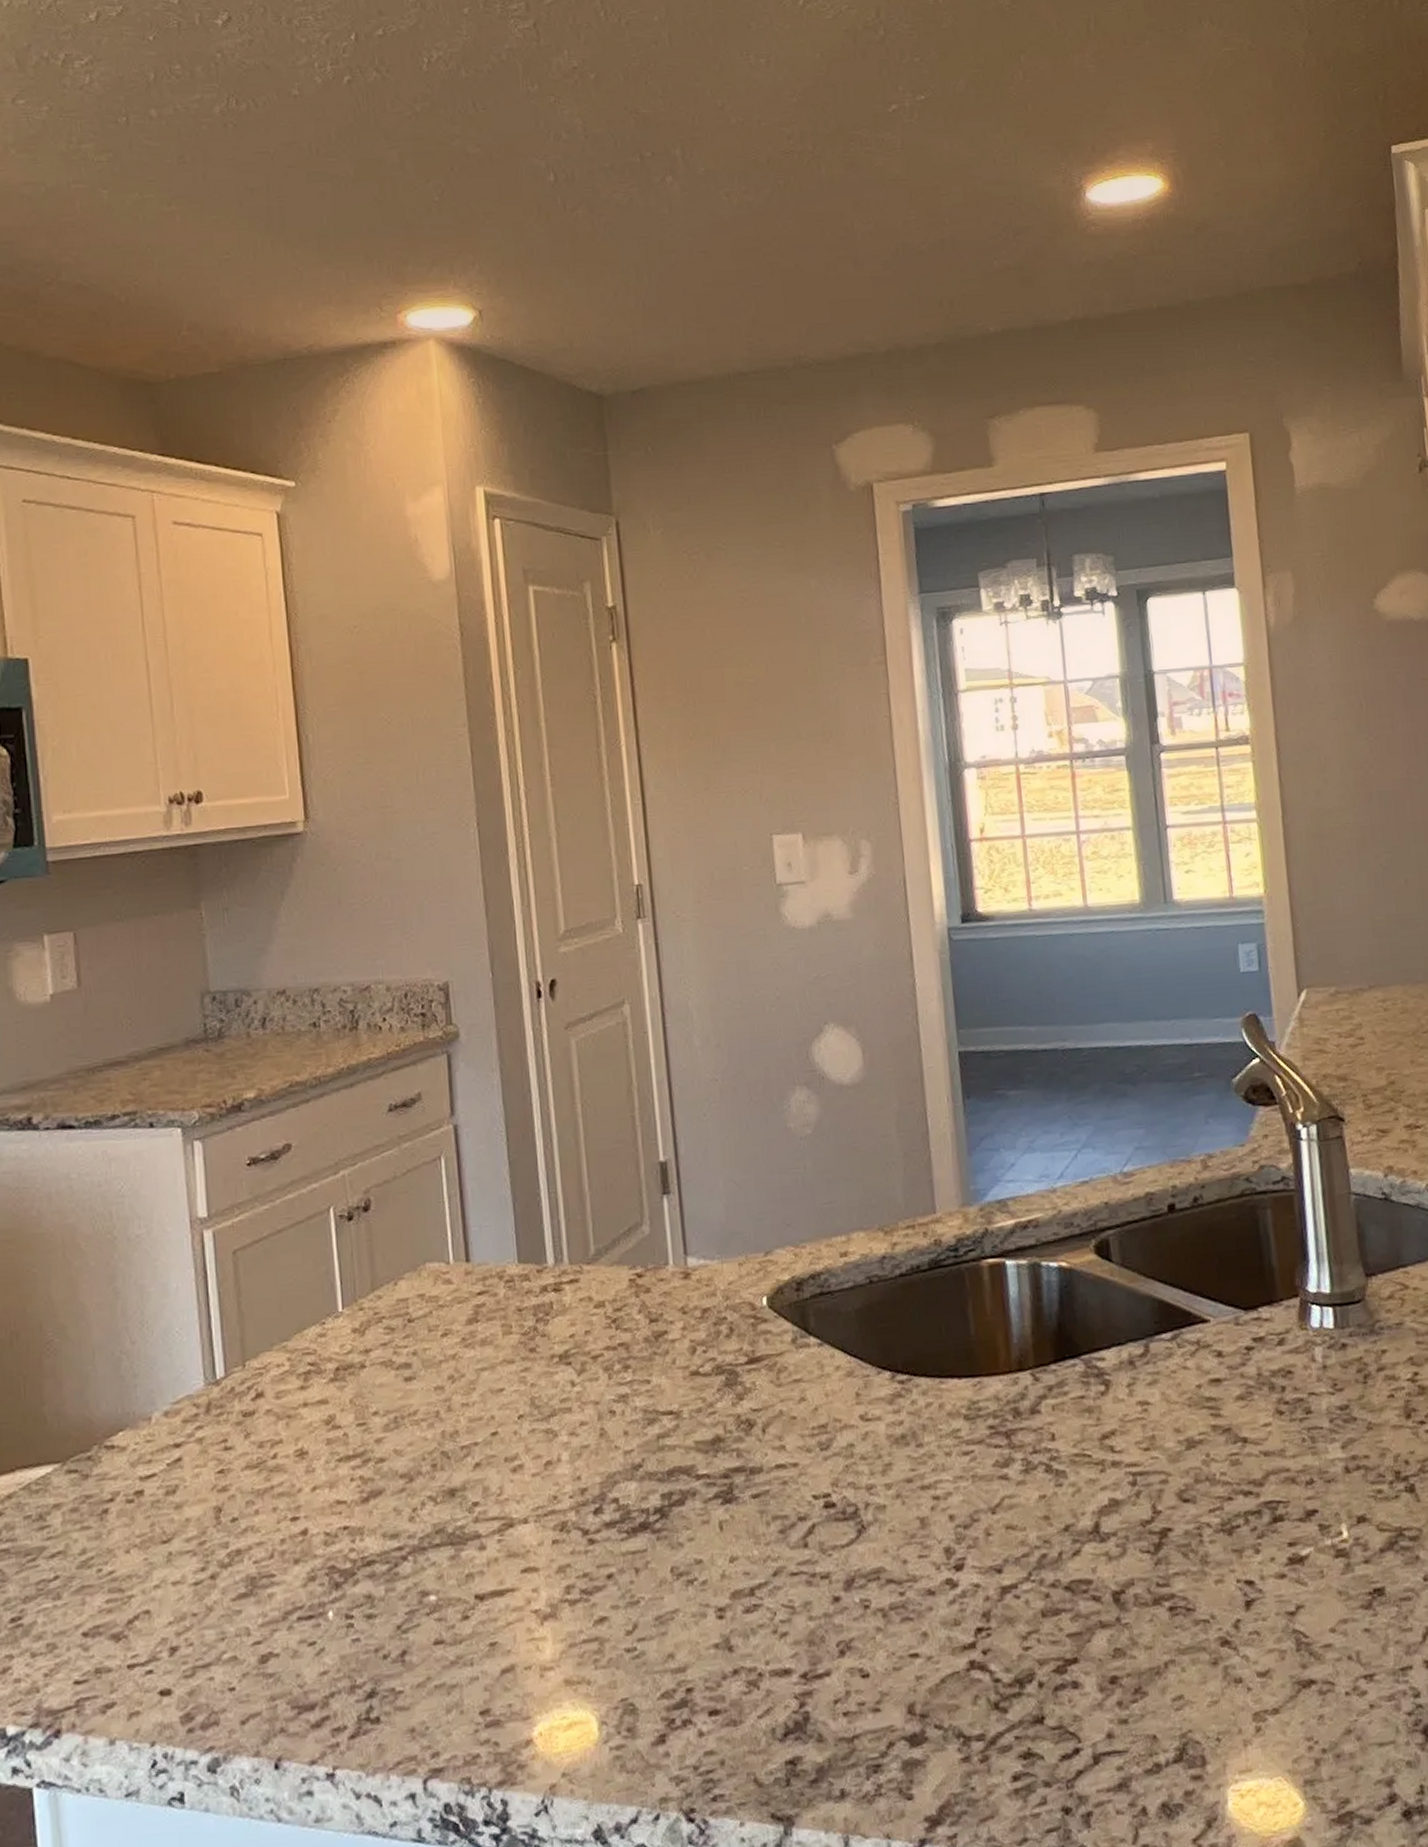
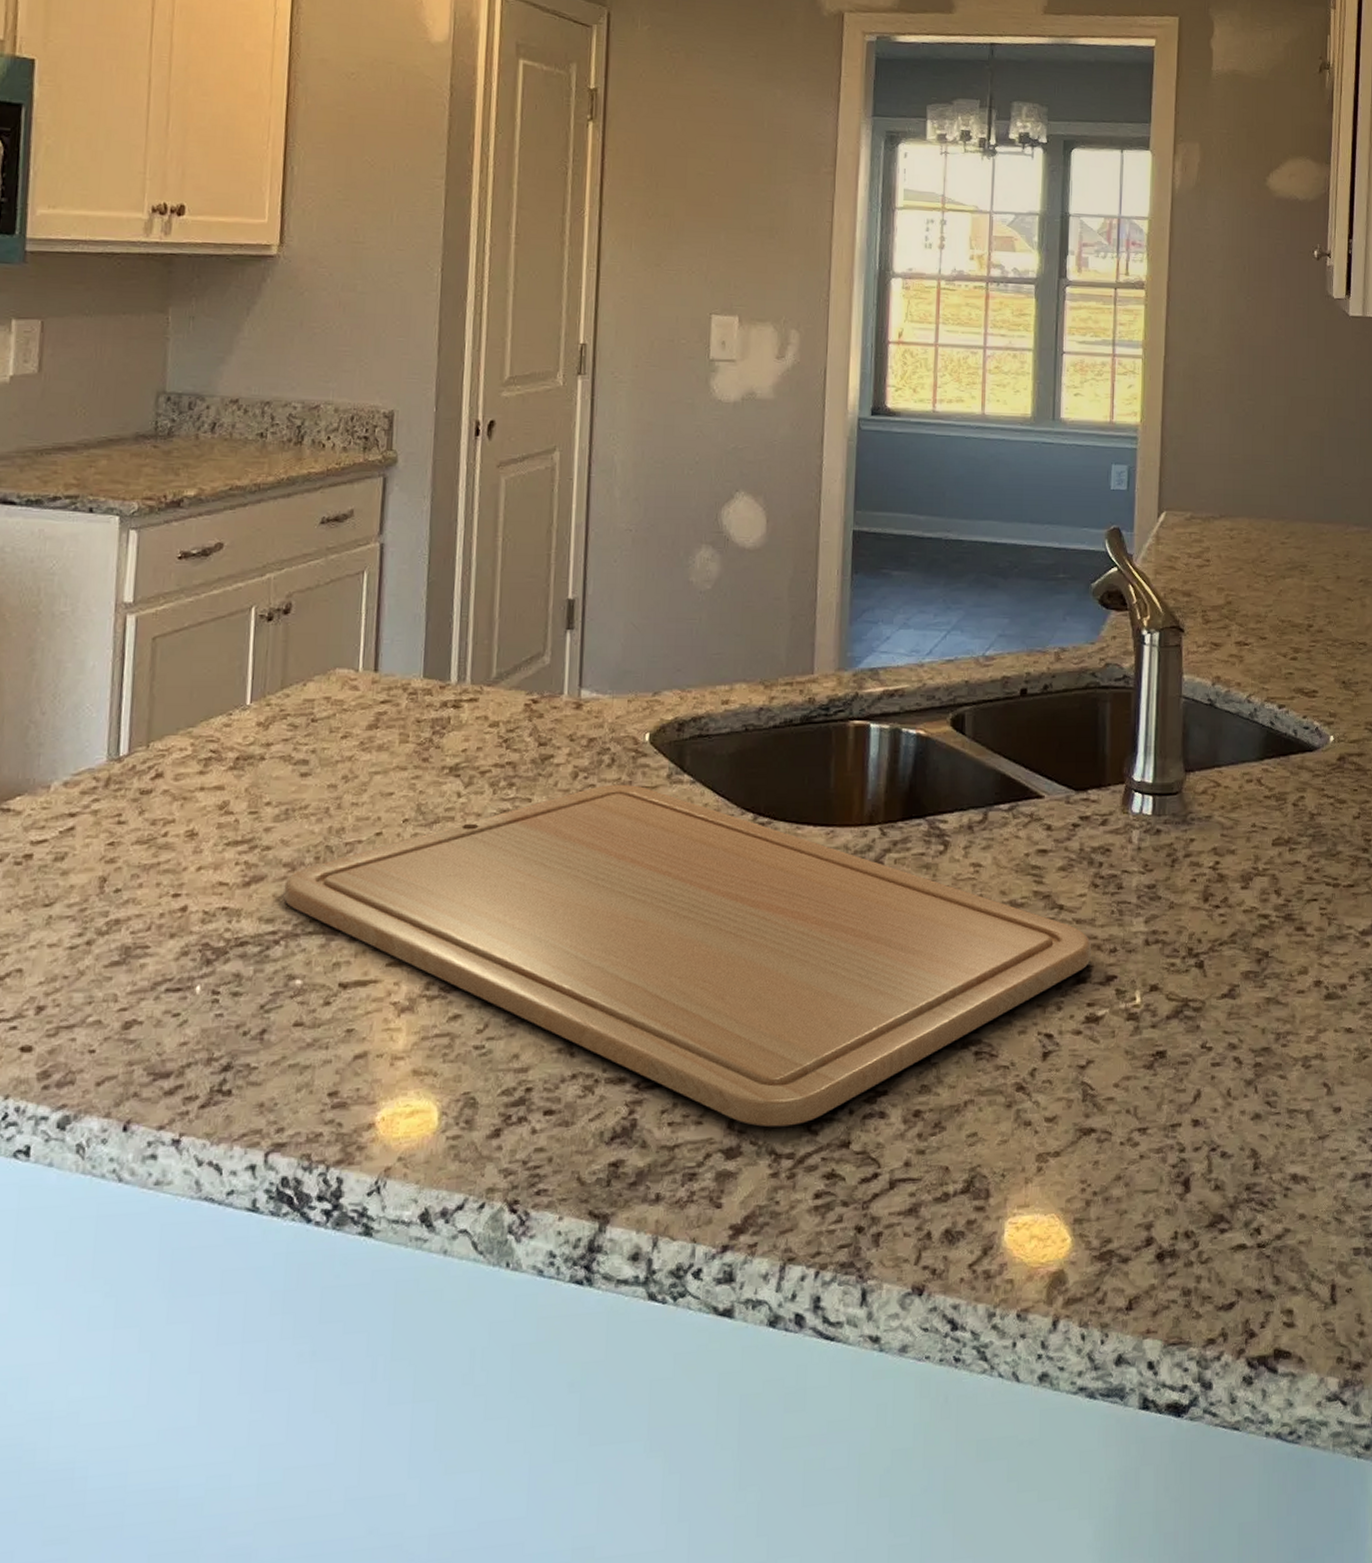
chopping board: none [404,1354,1286,1709] -> present [283,784,1091,1127]

